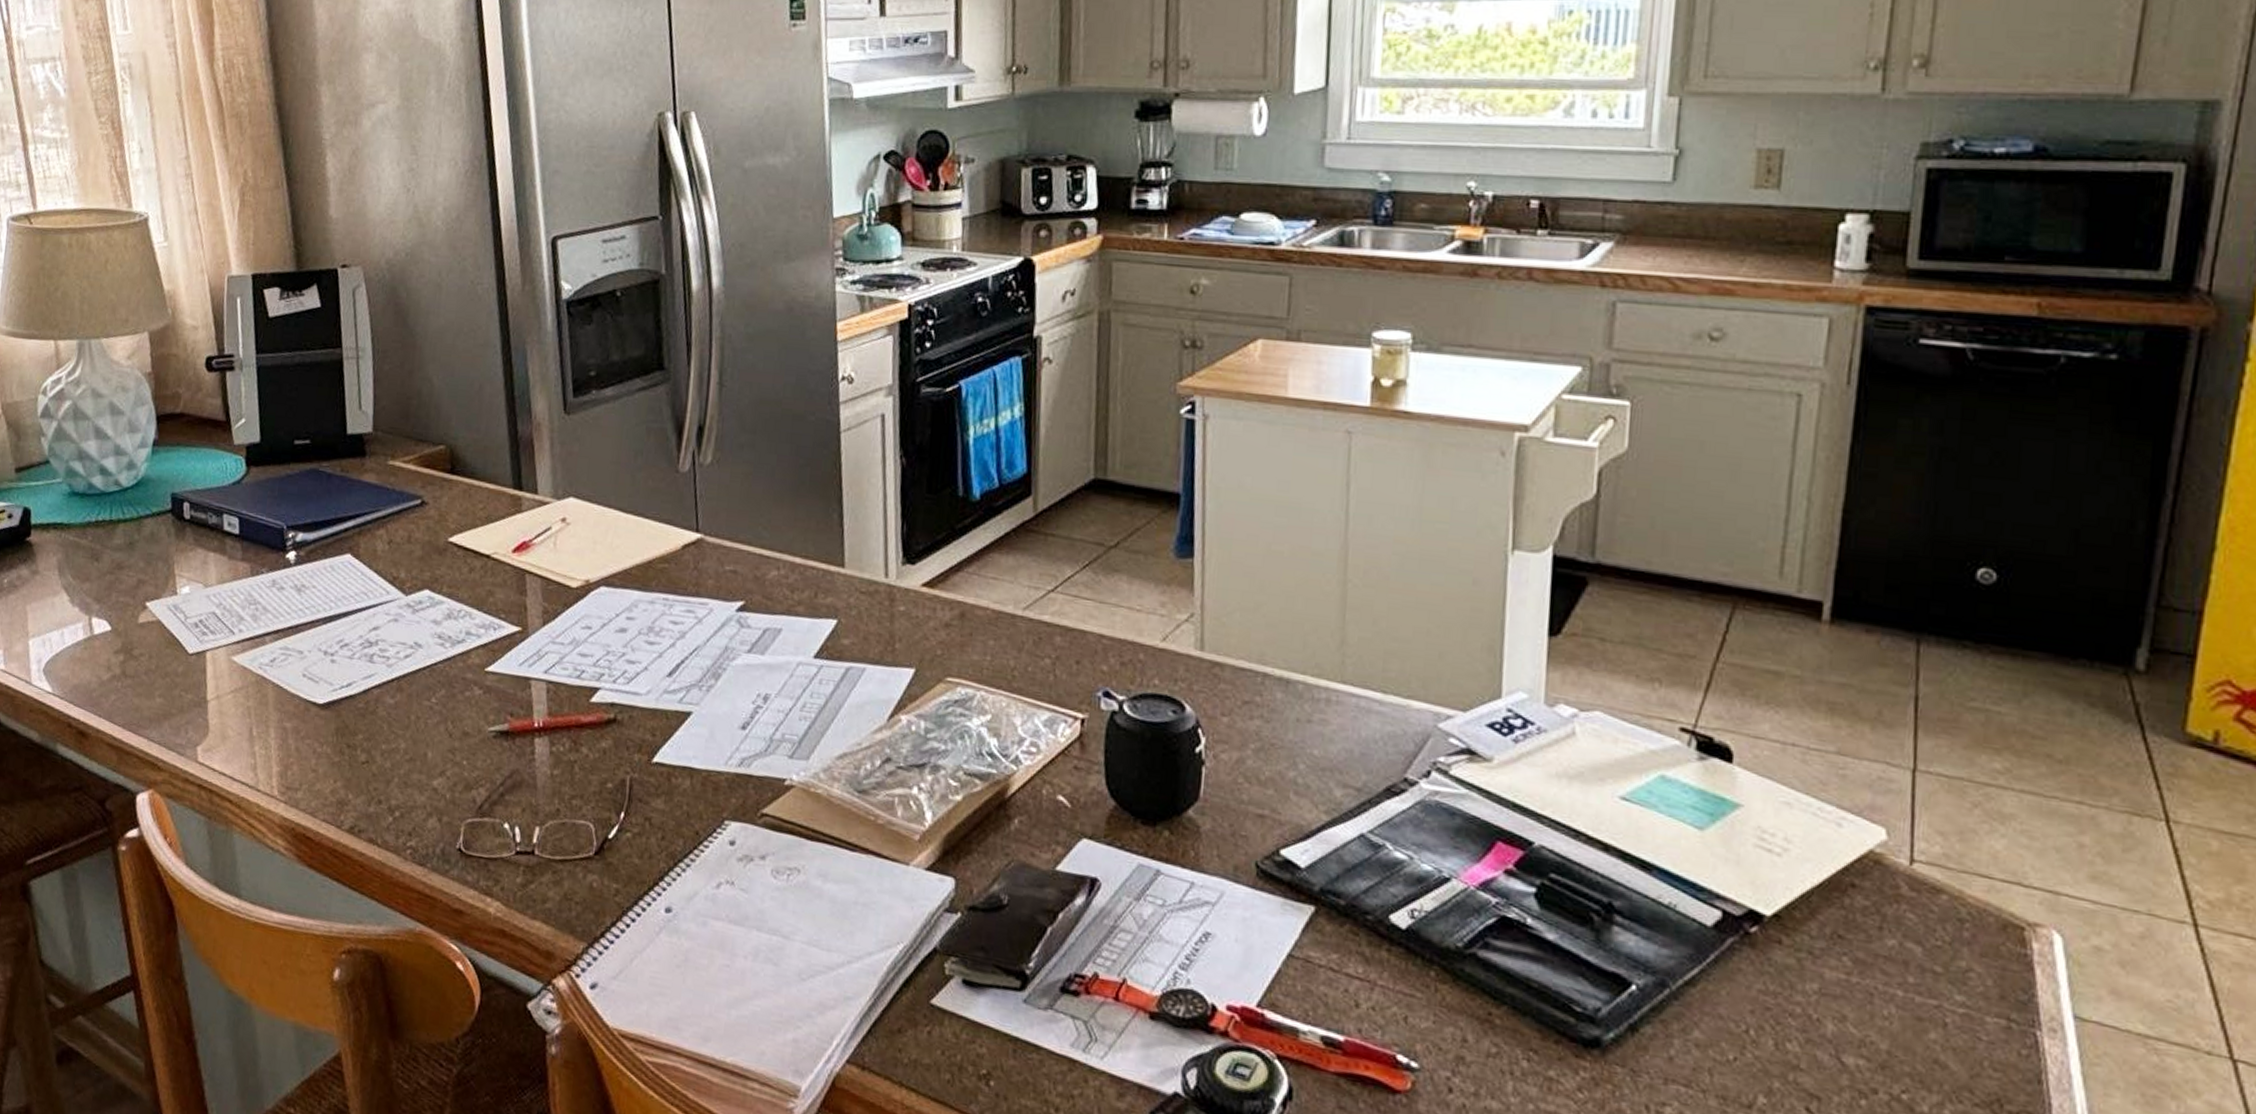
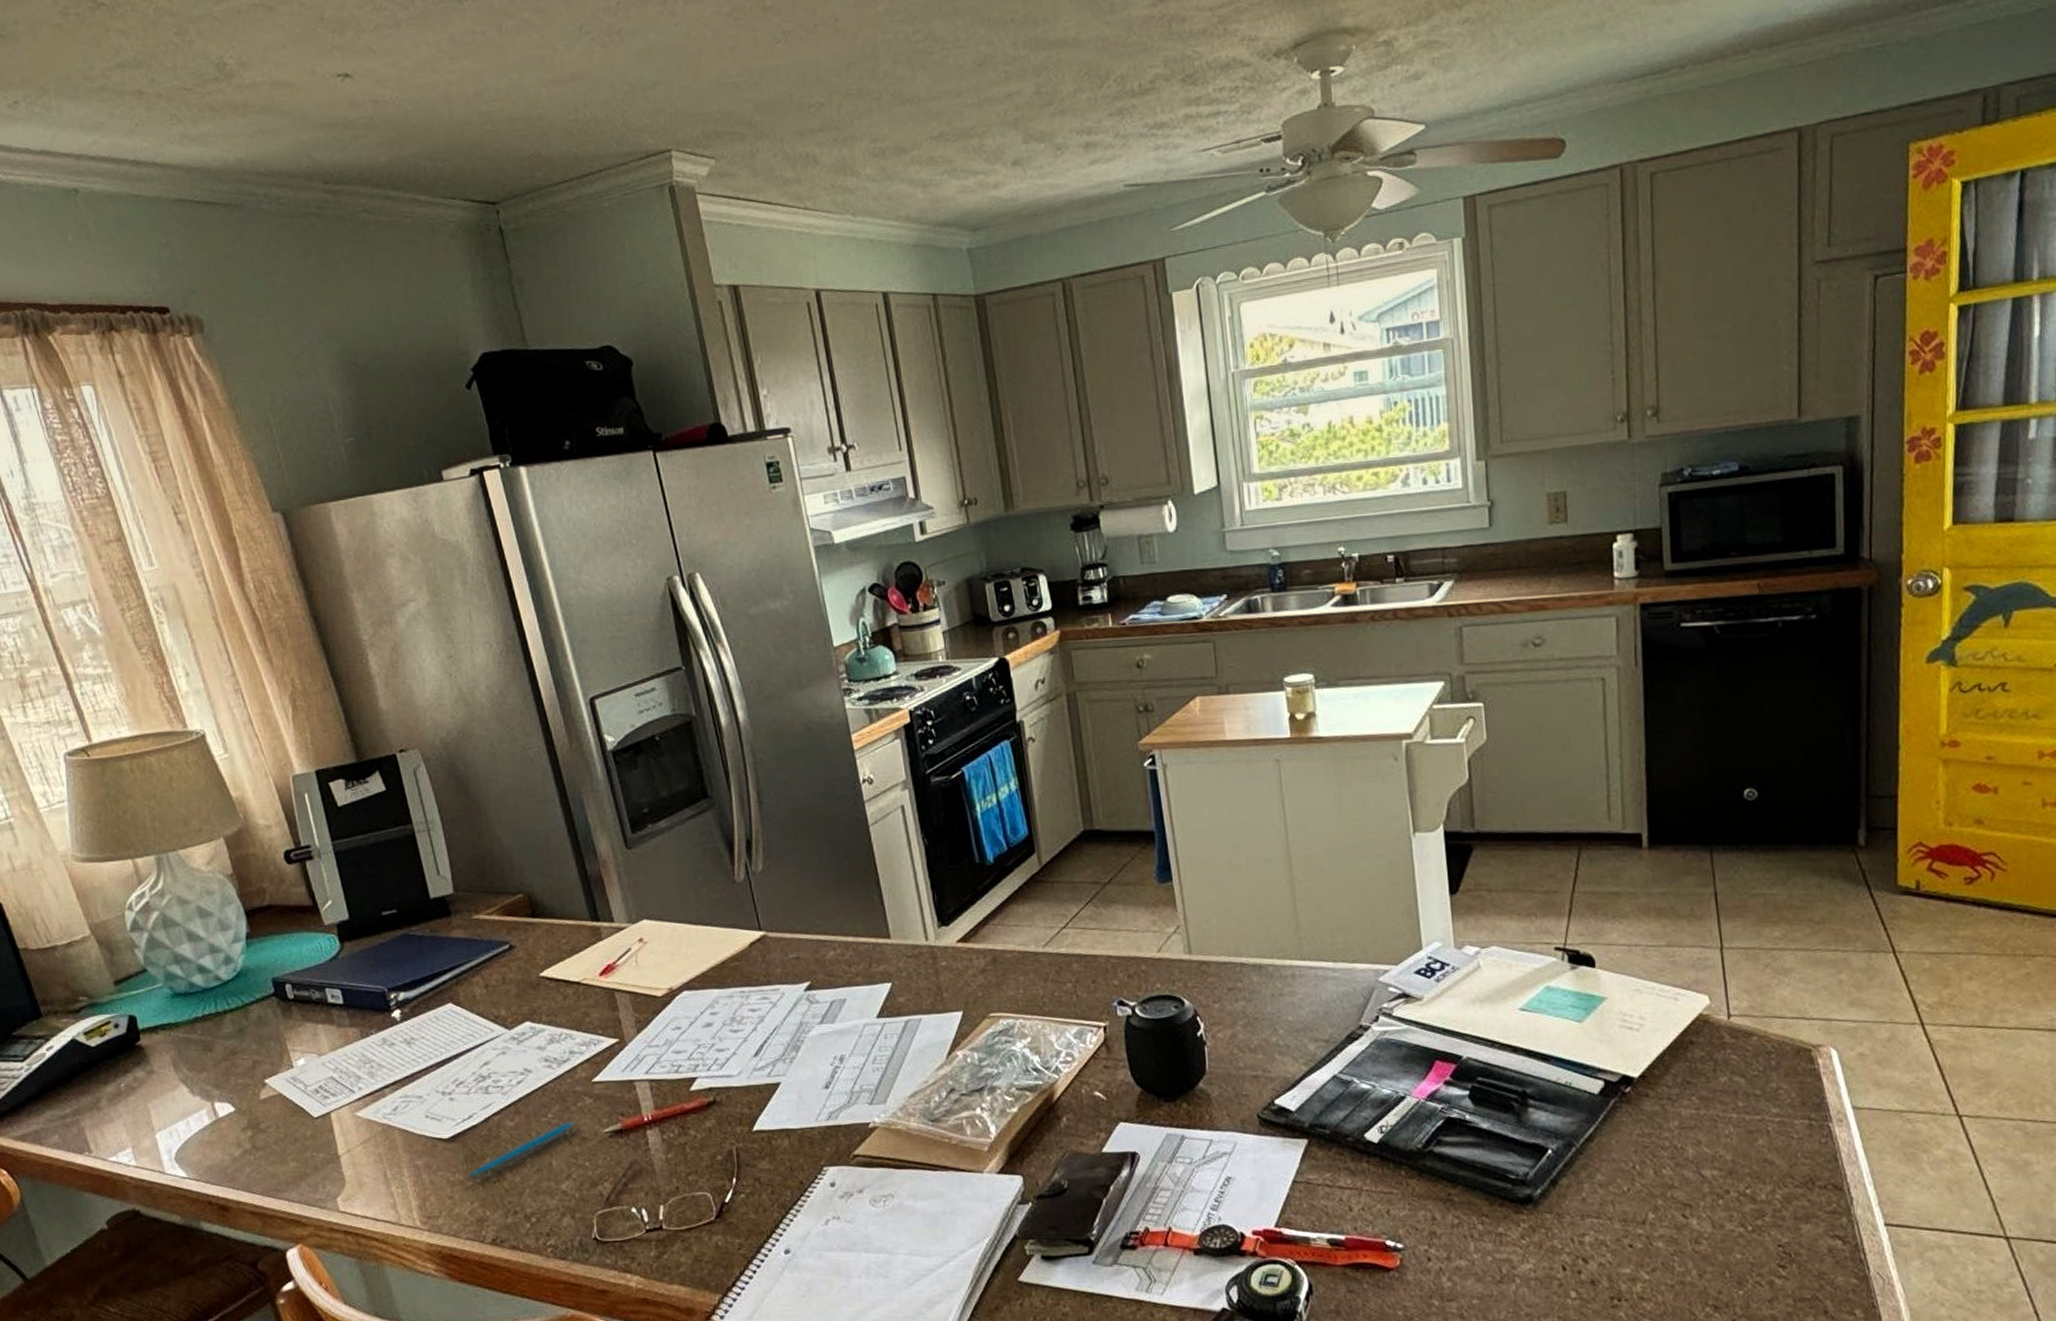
pen: none [334,710,458,754] -> present [466,1121,574,1179]

